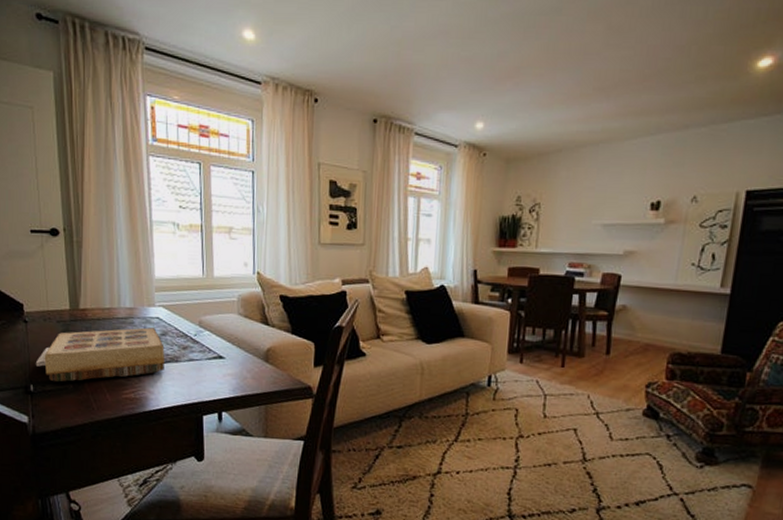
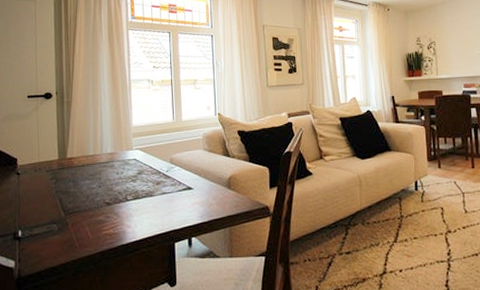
book: present [35,327,165,382] -> none [24,168,141,226]

